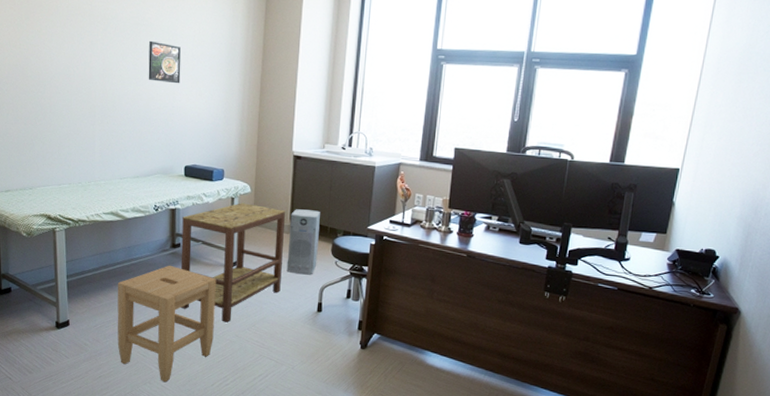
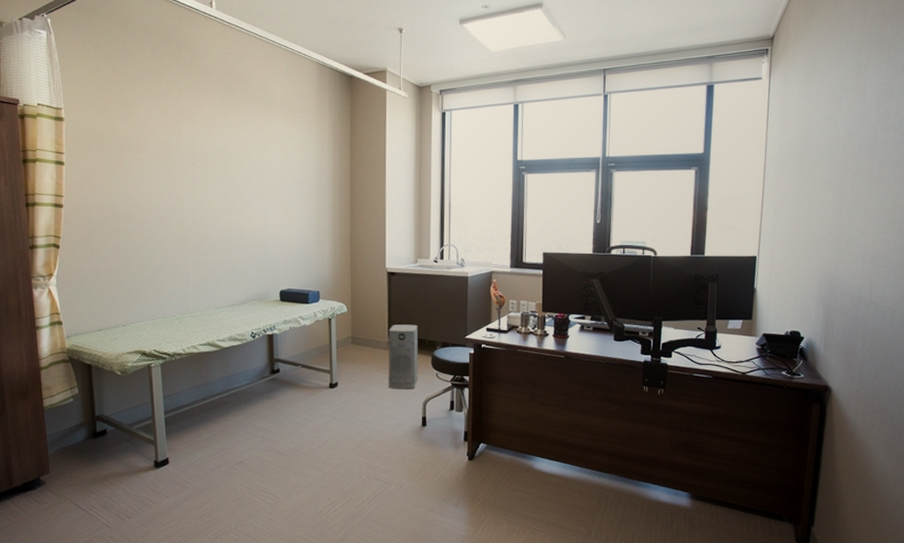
stool: present [117,265,217,383] -> none [217,391,319,515]
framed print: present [148,40,181,84] -> none [238,171,271,211]
side table: present [180,203,286,323] -> none [280,323,384,446]

